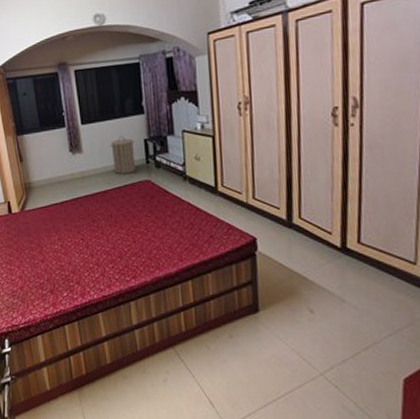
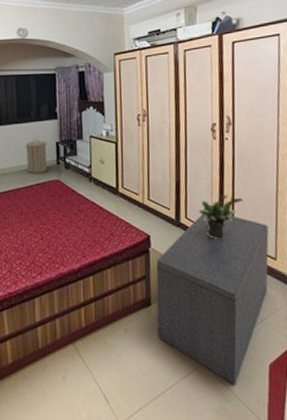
bench: none [264,213,407,398] -> present [156,214,269,385]
potted plant: none [316,190,374,241] -> present [199,194,243,239]

